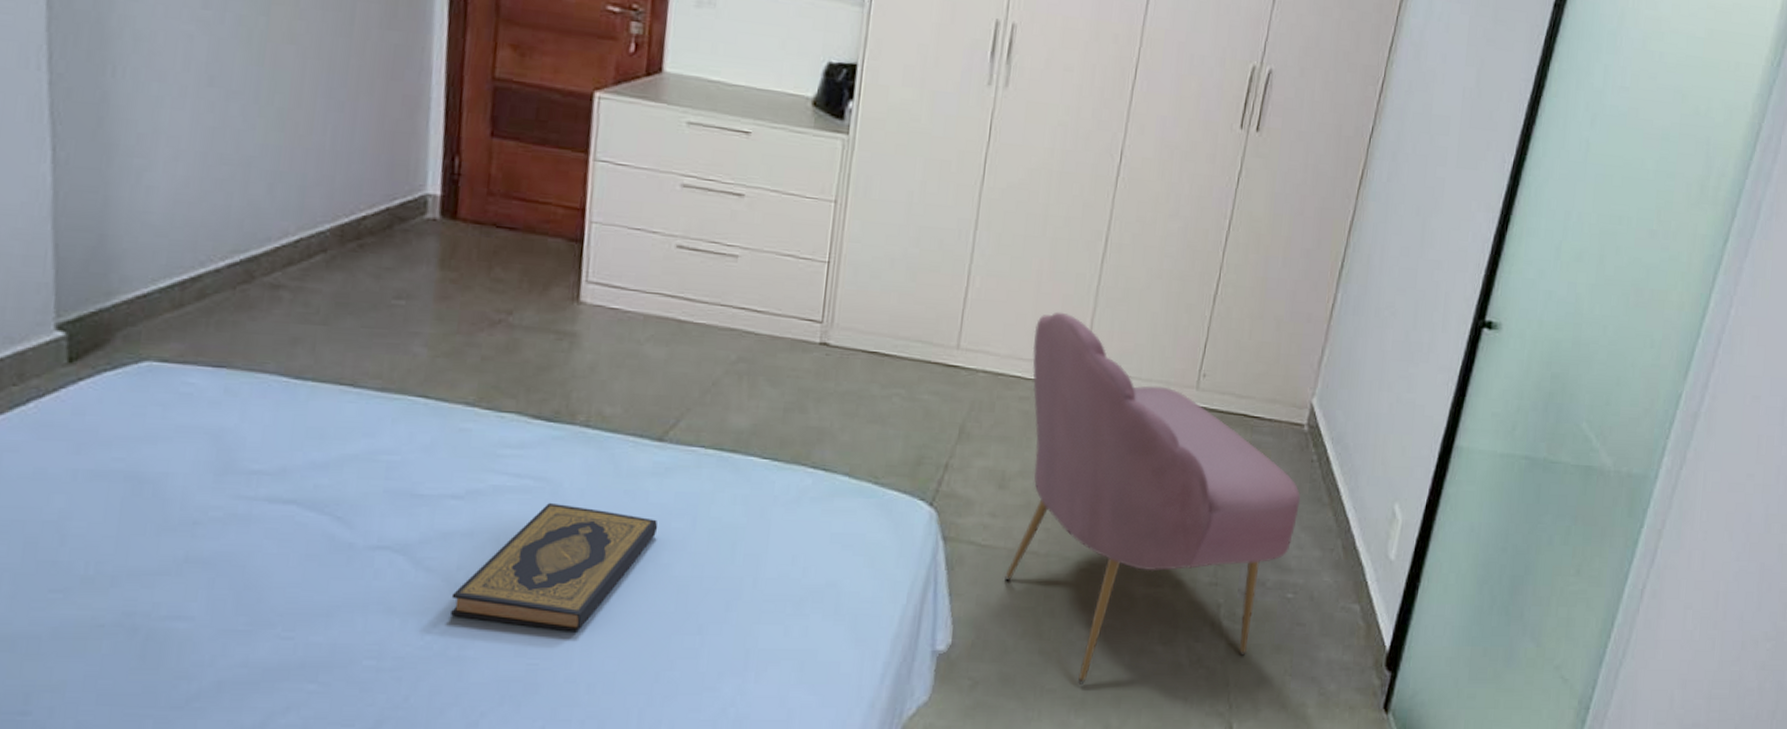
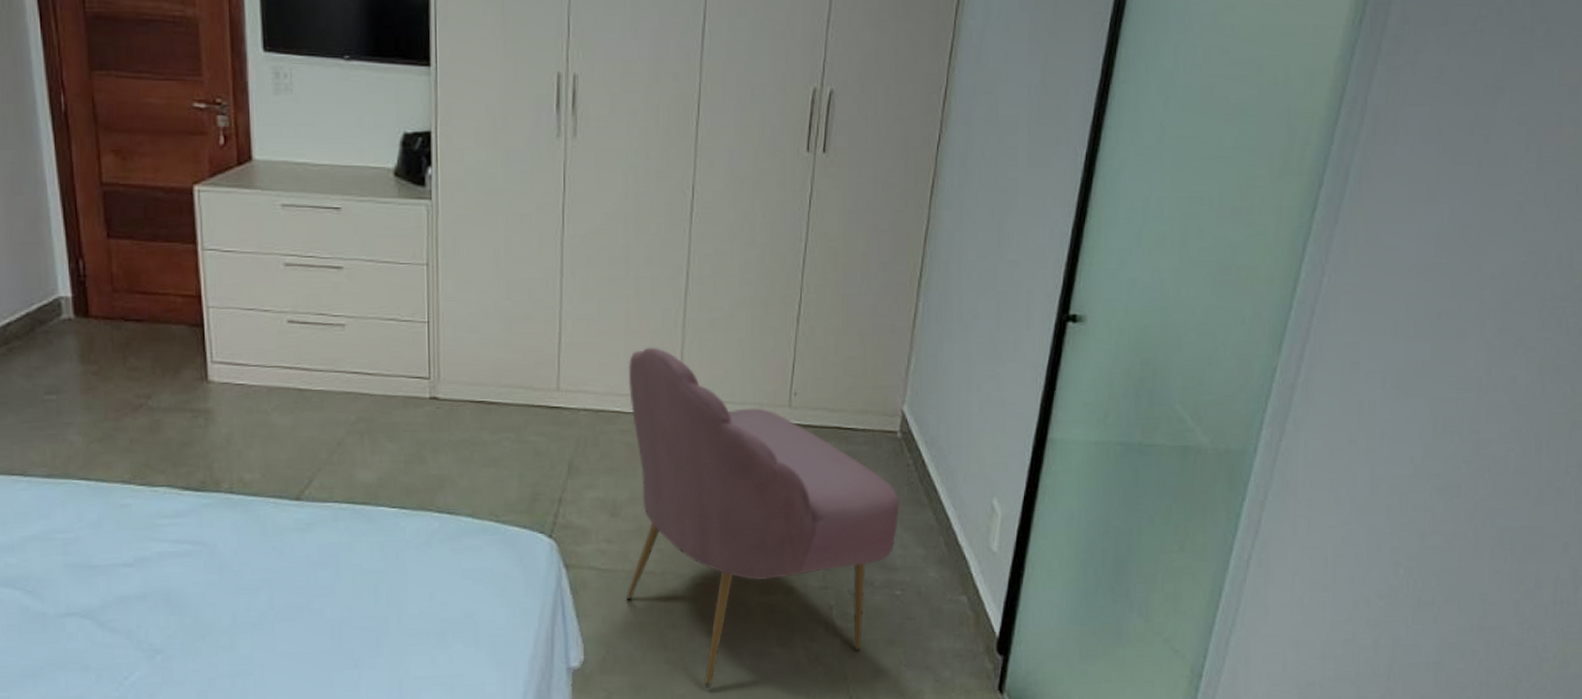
hardback book: present [449,502,658,632] -> none [136,563,307,675]

